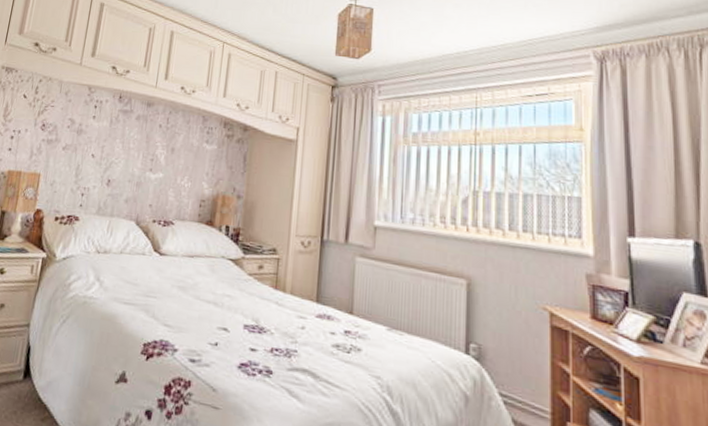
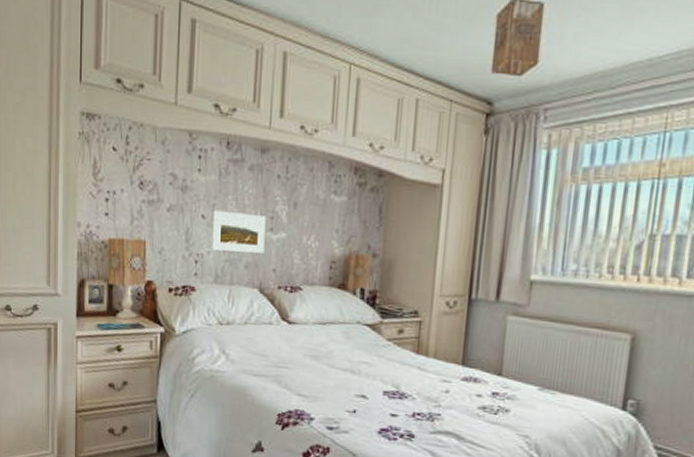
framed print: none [97,150,147,190] -> present [212,210,266,253]

